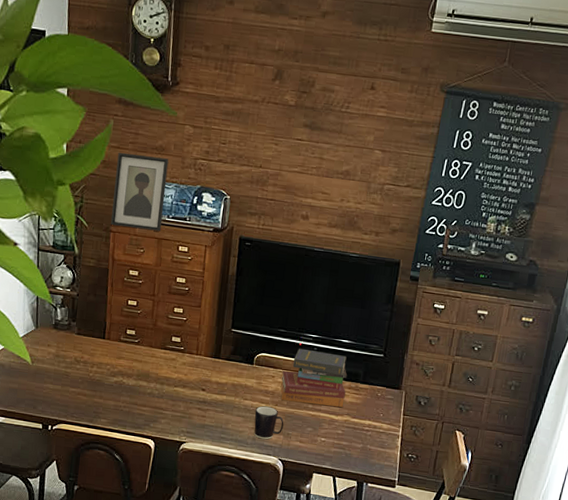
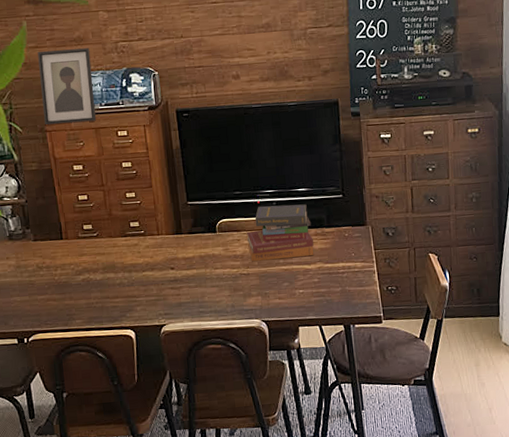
mug: present [254,406,284,440] -> none [228,270,260,305]

